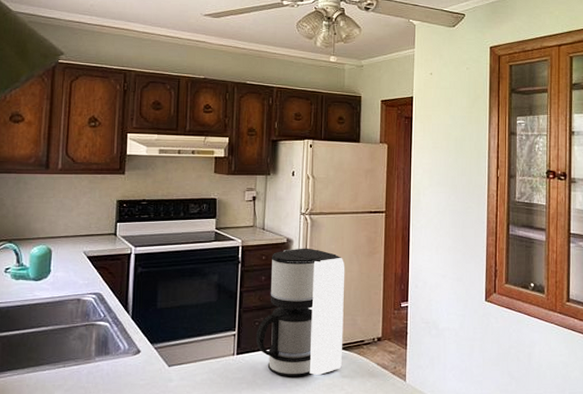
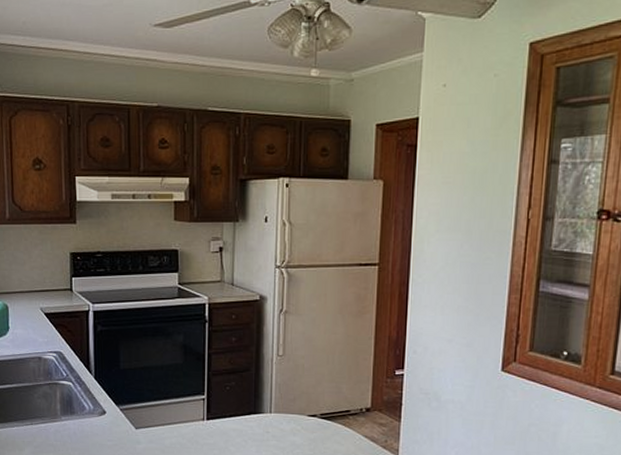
coffee maker: present [255,248,345,377] -> none [227,306,329,446]

